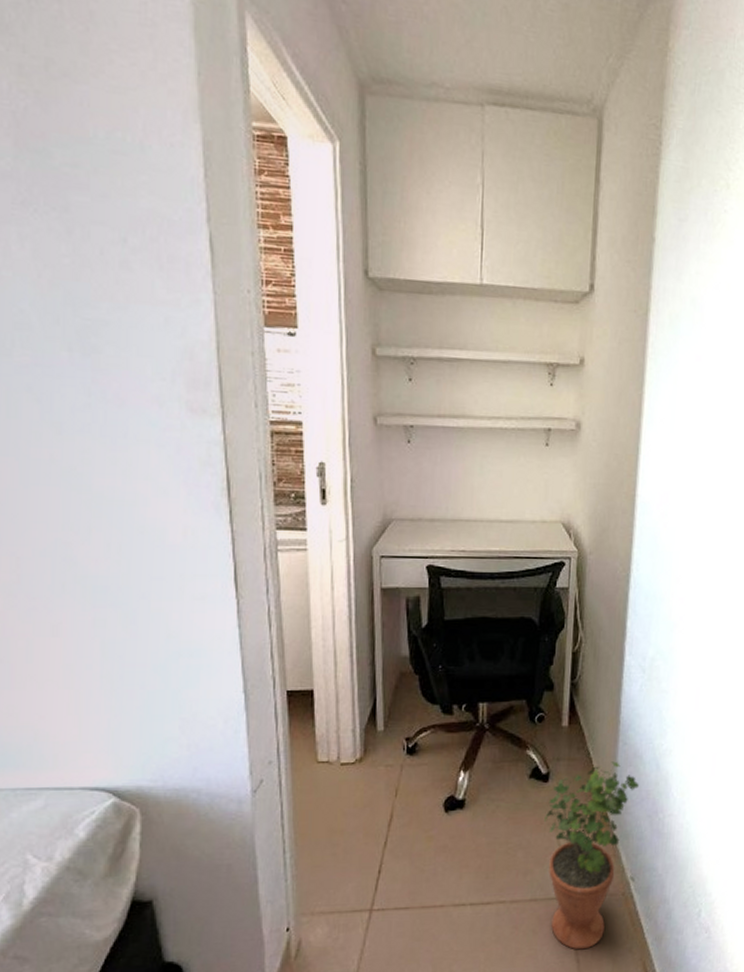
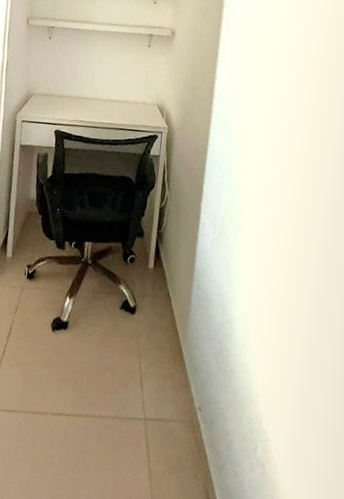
potted plant: present [544,761,639,950] -> none [130,302,208,470]

